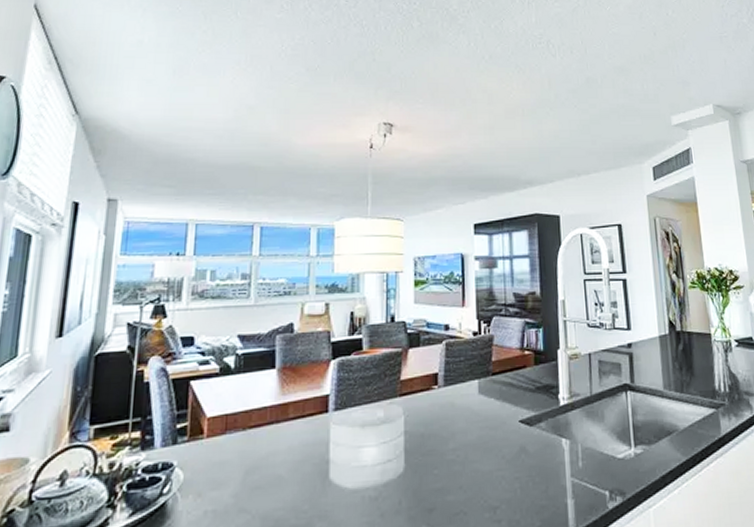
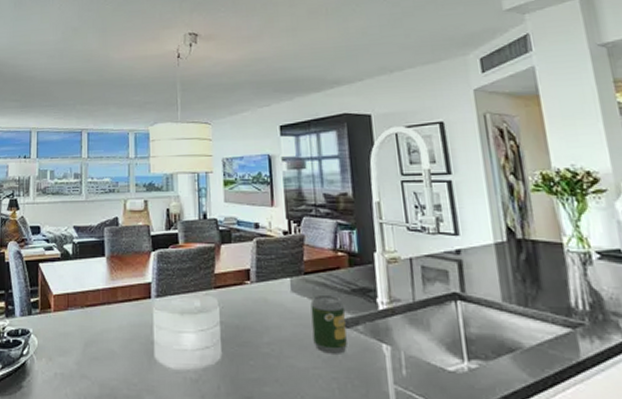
soda can: none [497,394,530,454] -> present [310,294,347,354]

